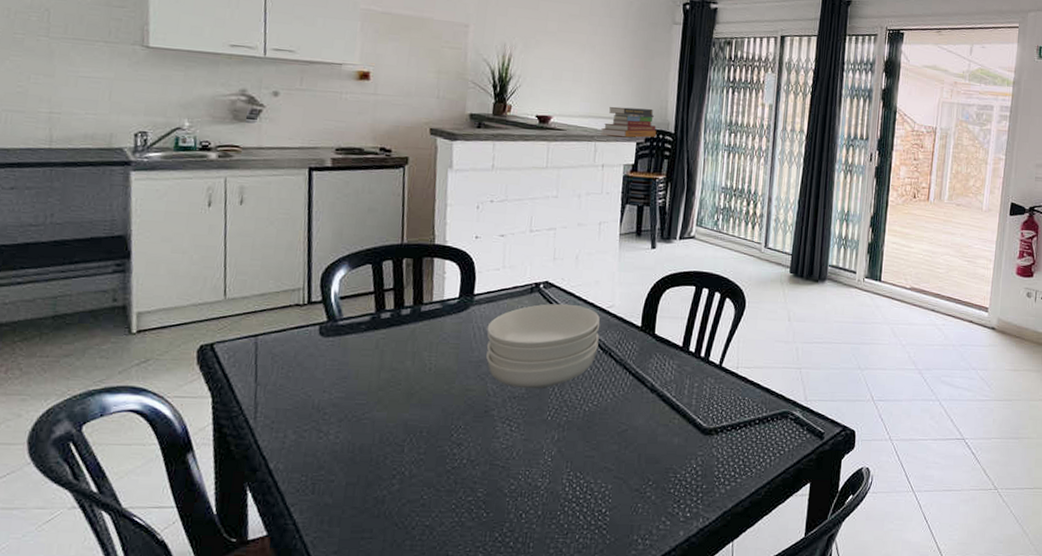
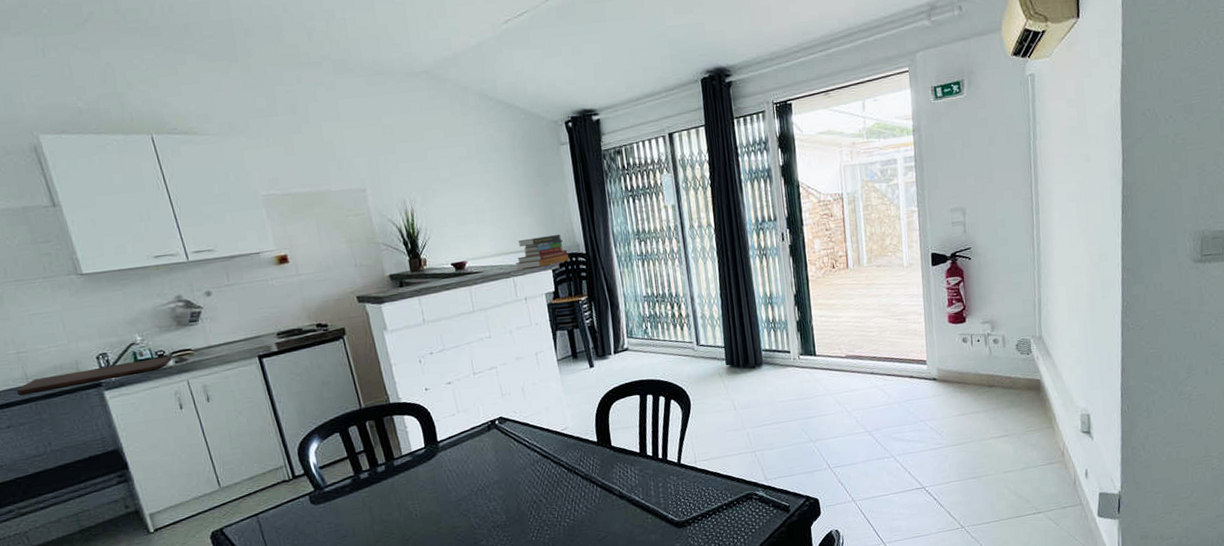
cutting board: none [34,143,215,162] -> present [16,356,171,396]
bowl: present [486,303,600,389] -> none [457,433,563,518]

